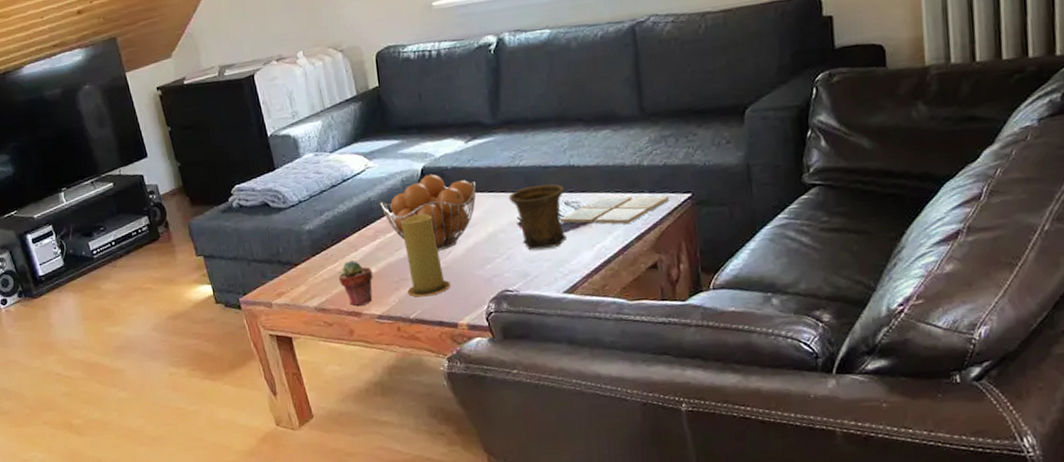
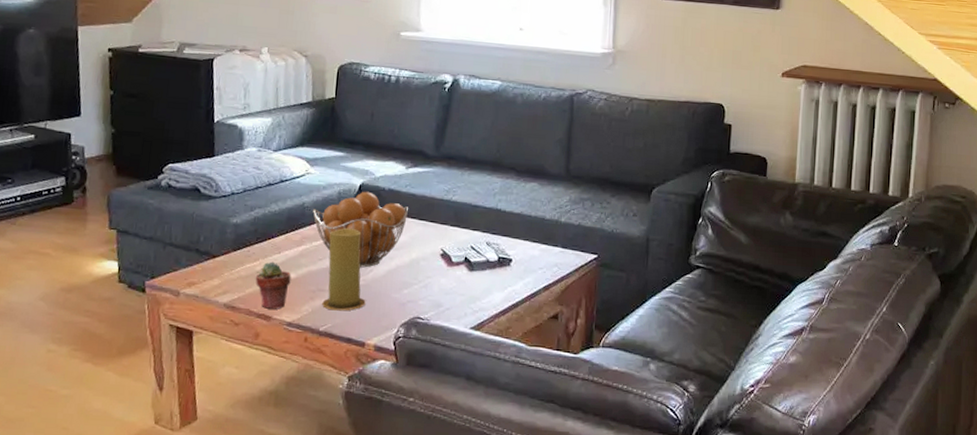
mug: present [508,184,567,251] -> none [436,221,489,284]
drink coaster: present [559,196,669,224] -> none [479,243,578,273]

